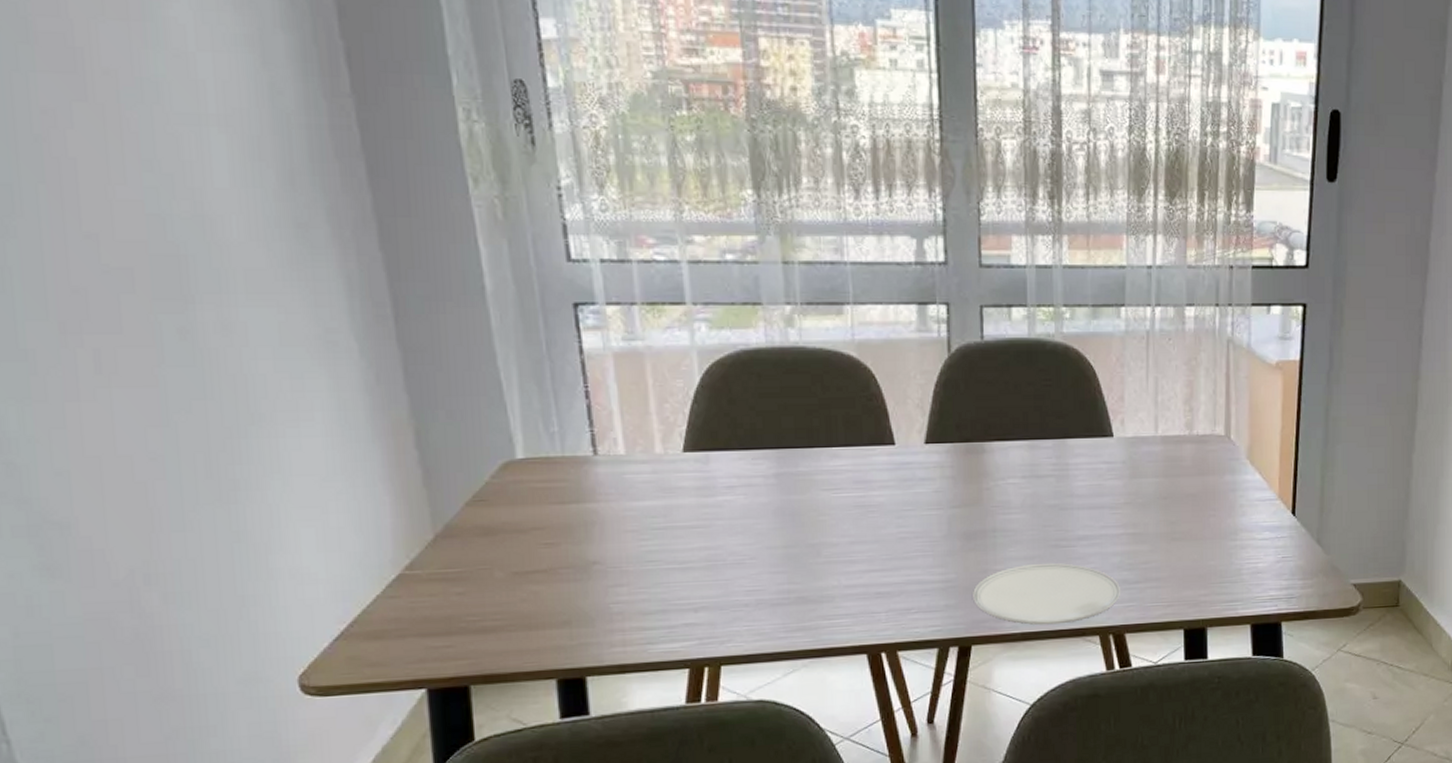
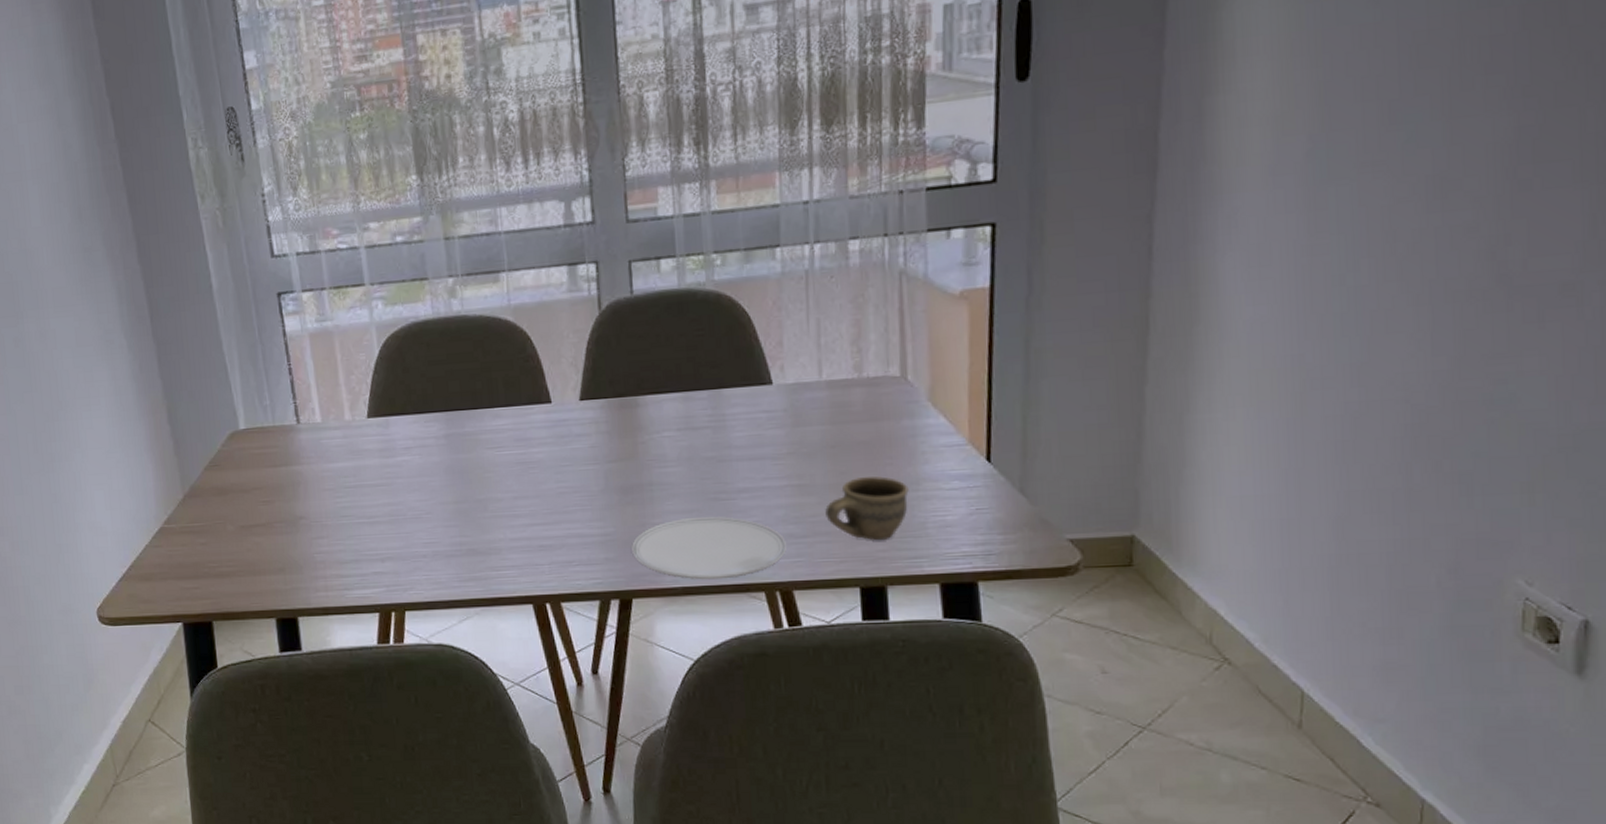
cup: none [1156,527,1228,585] -> present [825,476,909,540]

